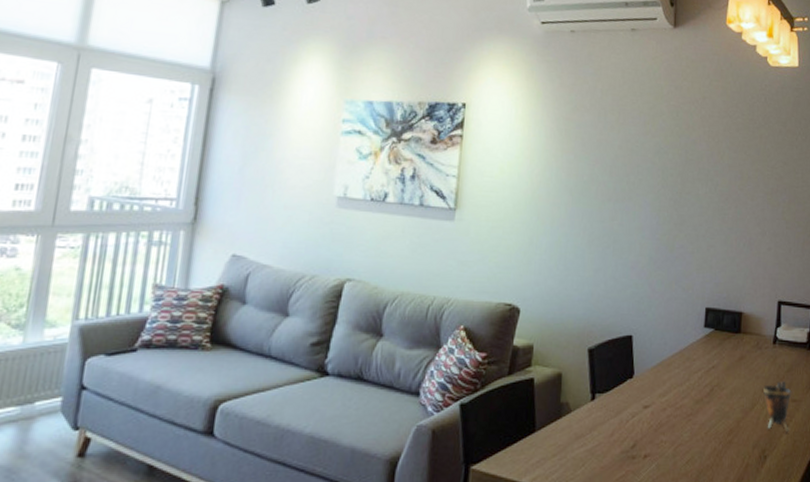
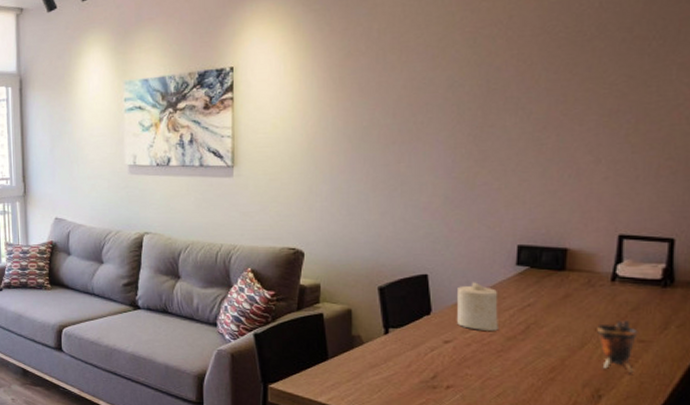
candle: none [656,344,690,394] -> present [457,282,498,331]

